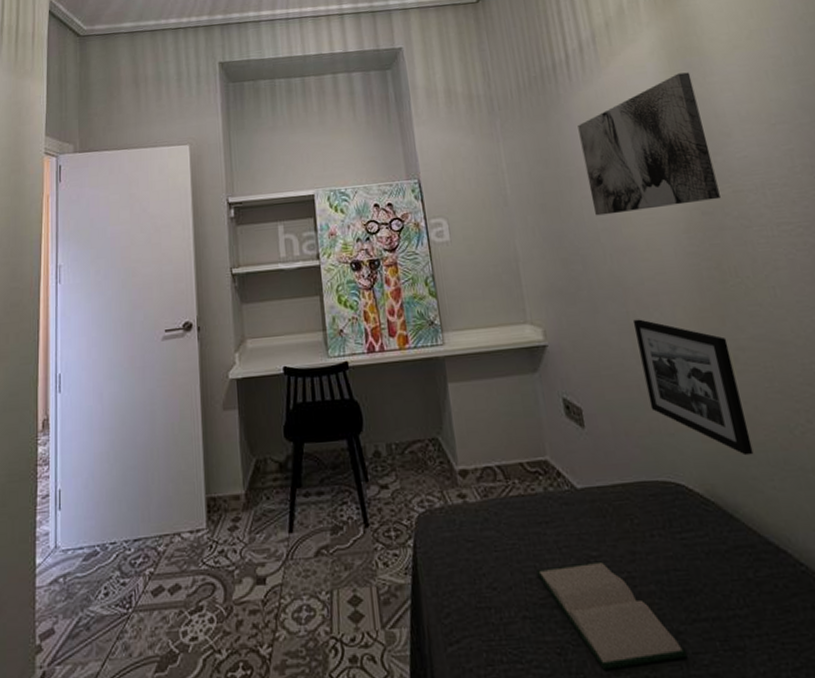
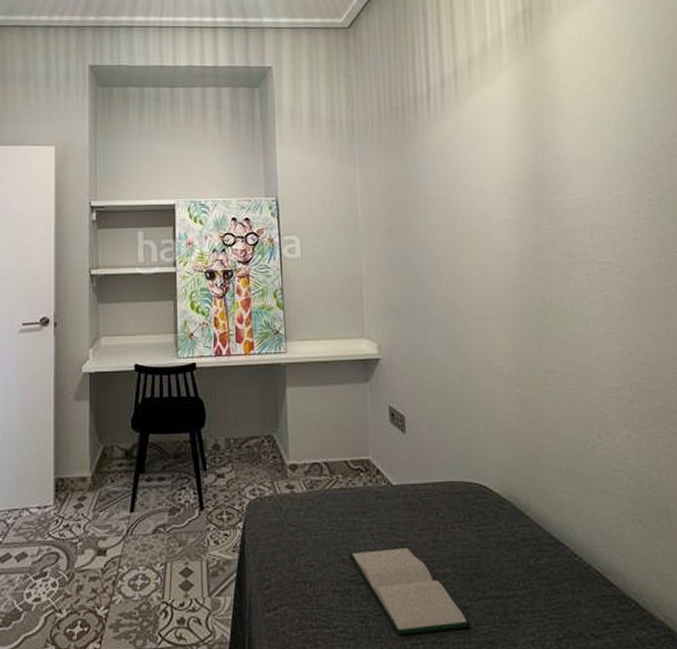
wall art: present [578,72,721,216] -> none [431,115,552,244]
picture frame: present [632,319,754,456] -> none [459,340,549,464]

